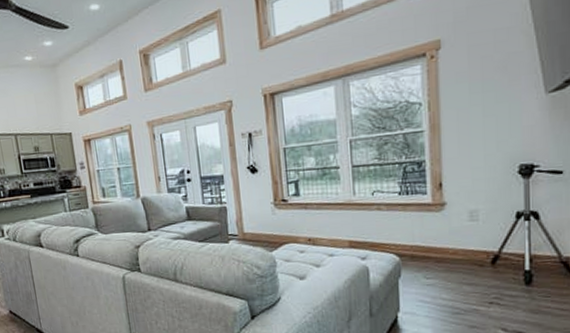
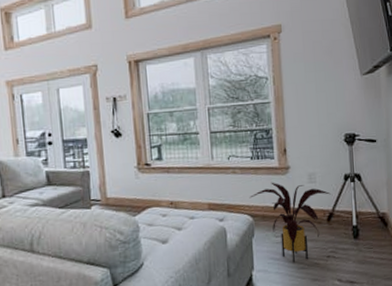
house plant: none [396,219,499,307] -> present [249,182,332,263]

